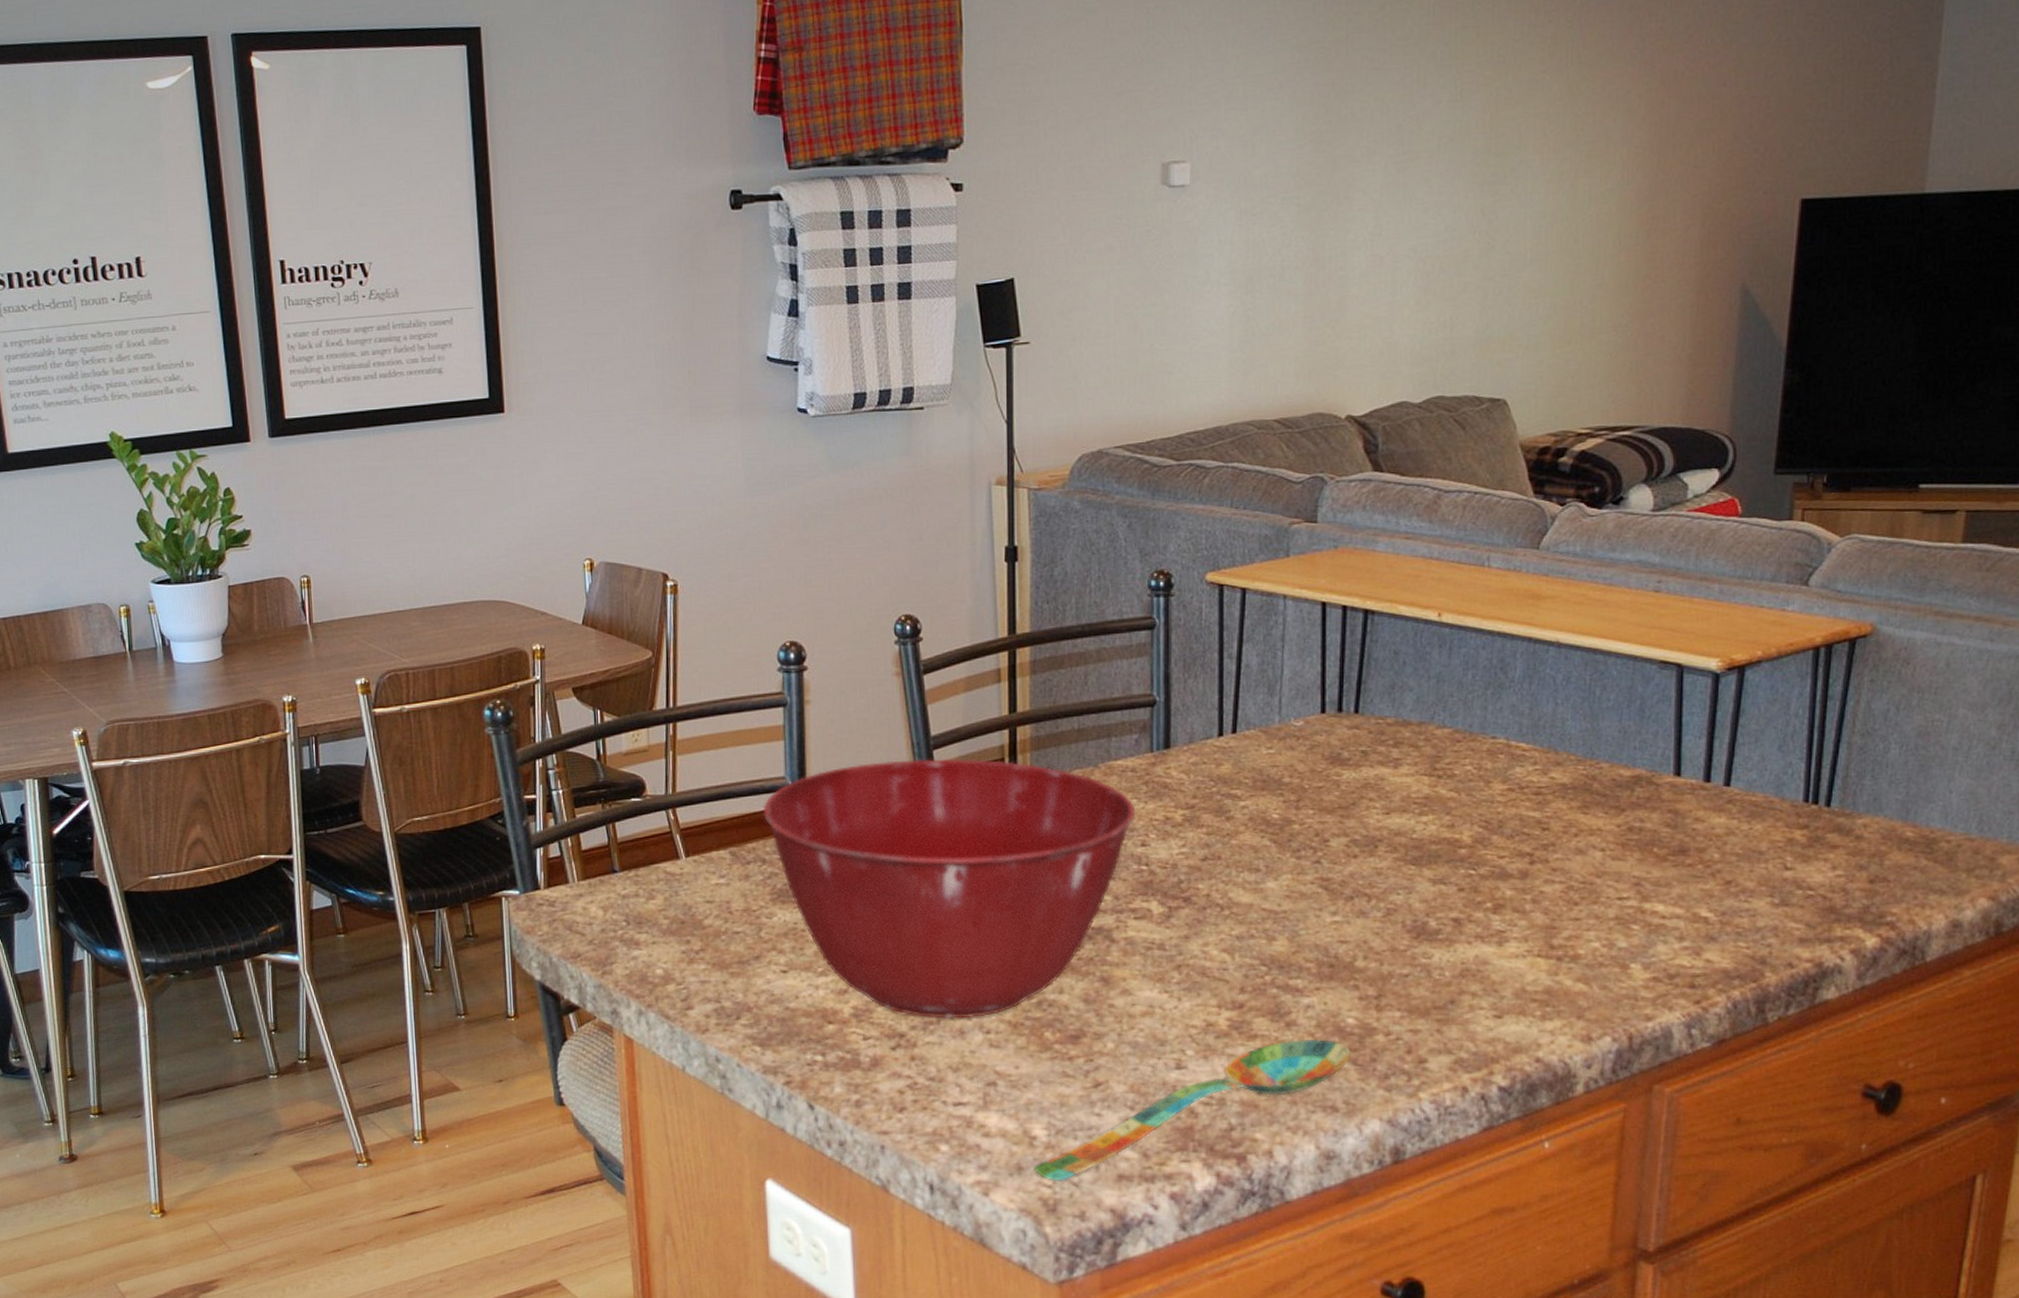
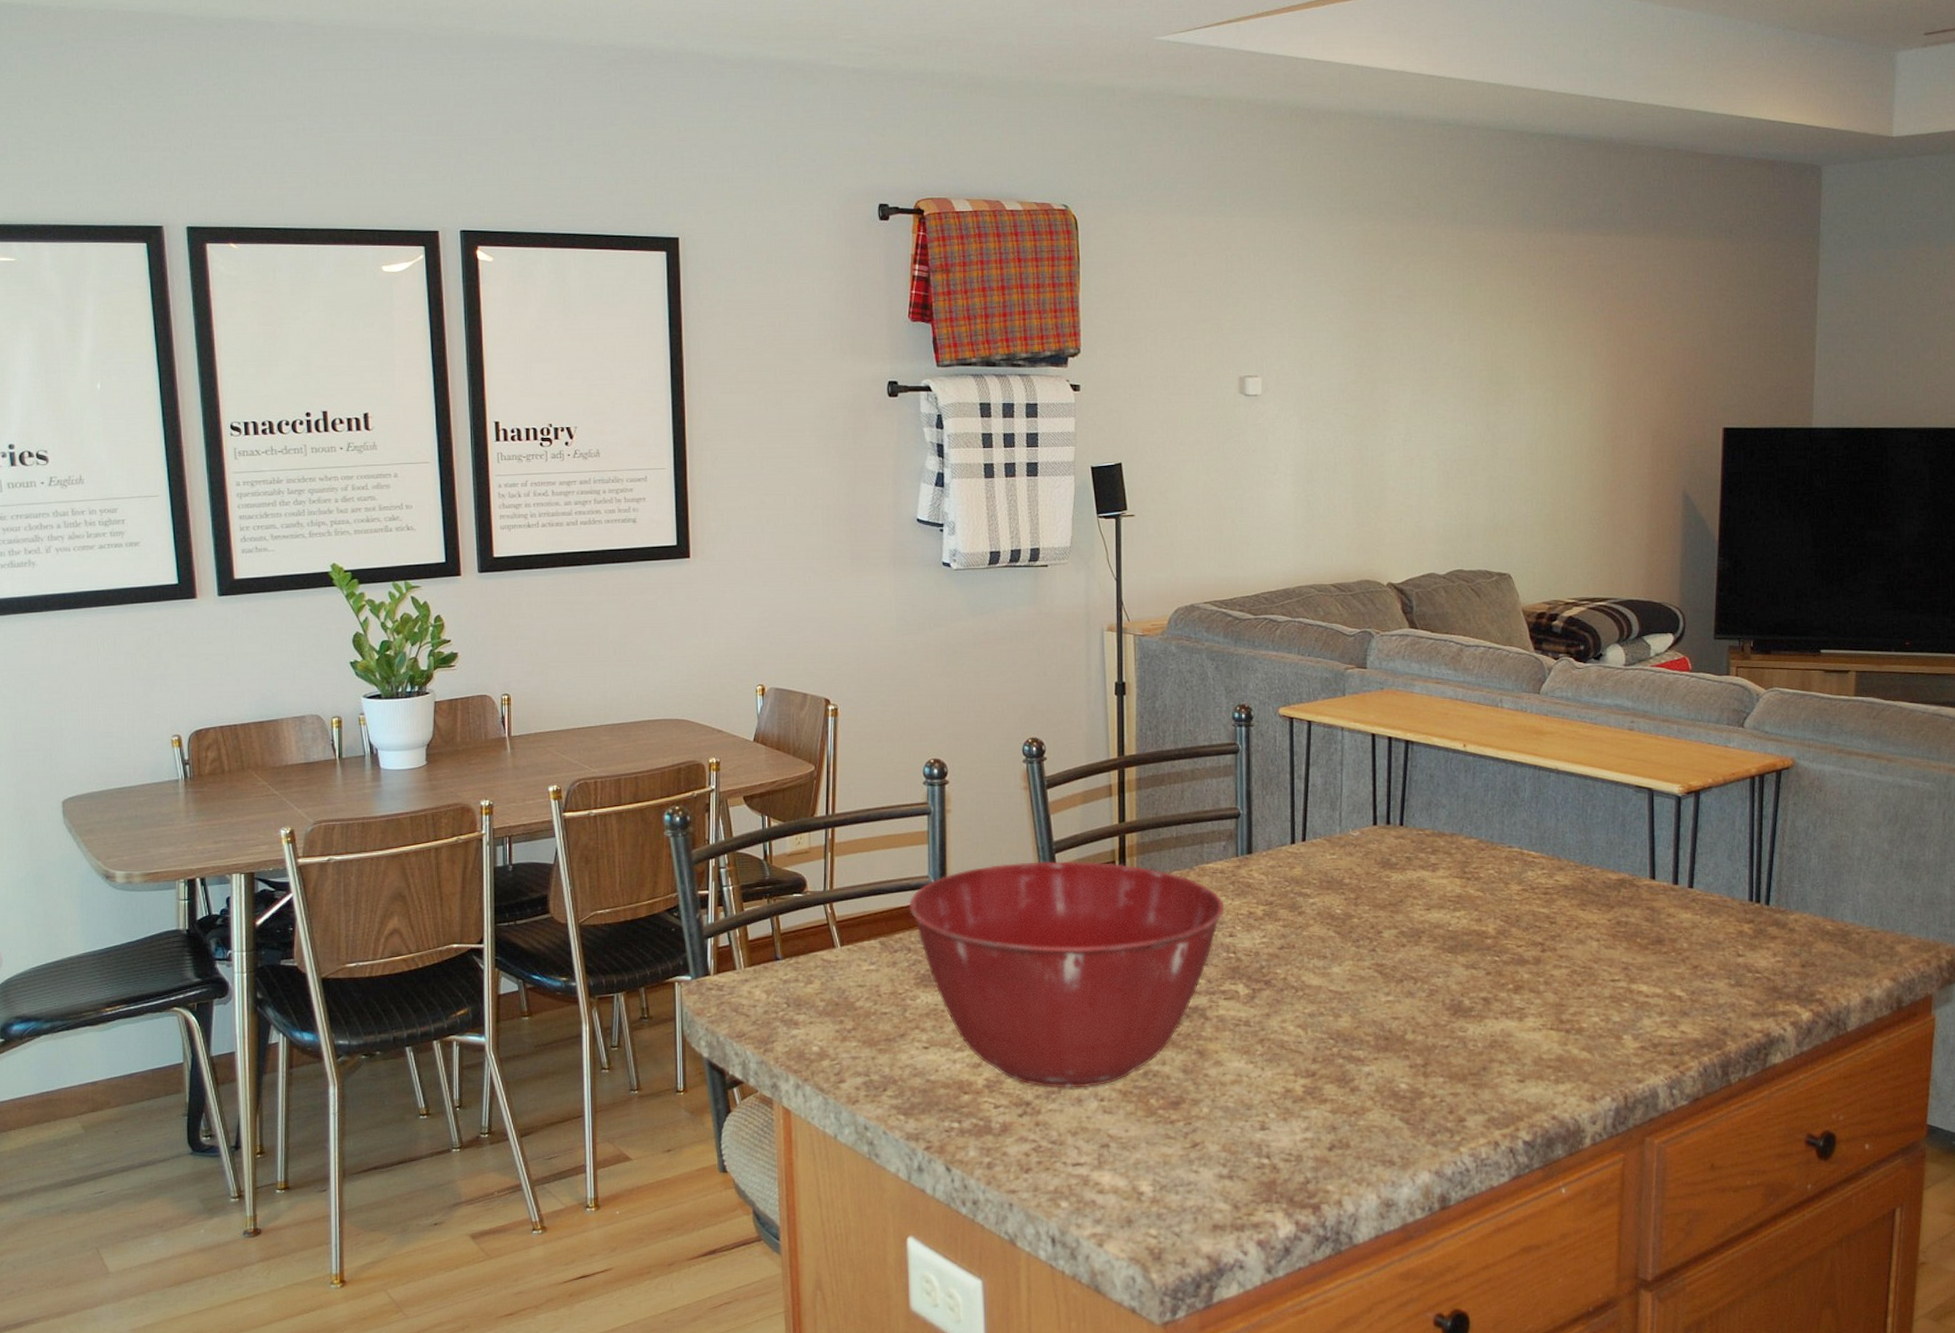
spoon: present [1034,1038,1353,1181] -> none [1142,1102,1405,1232]

